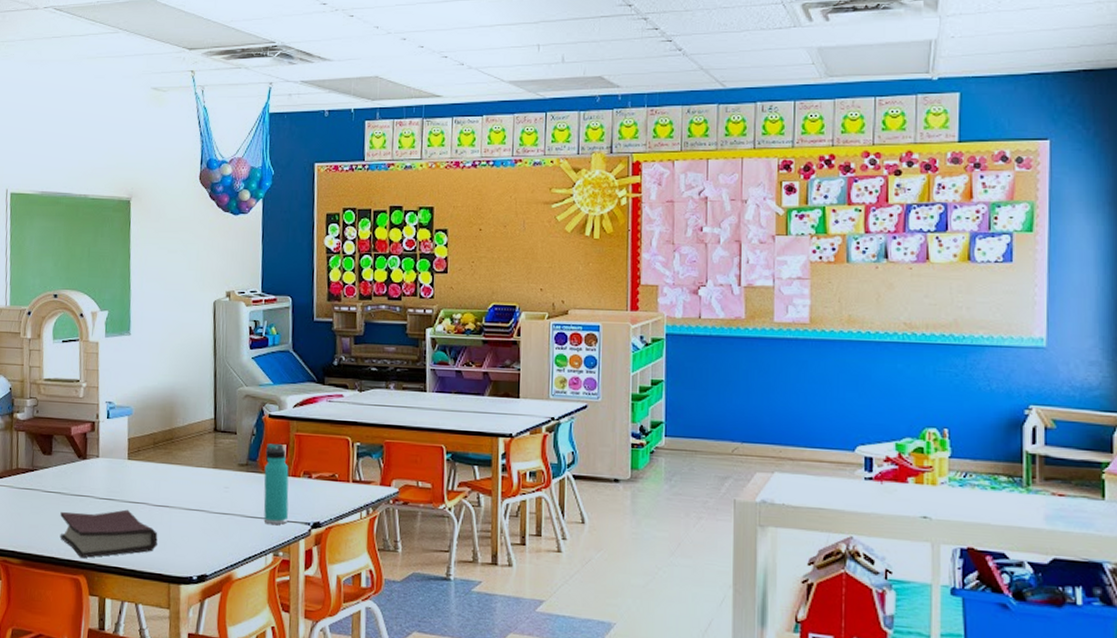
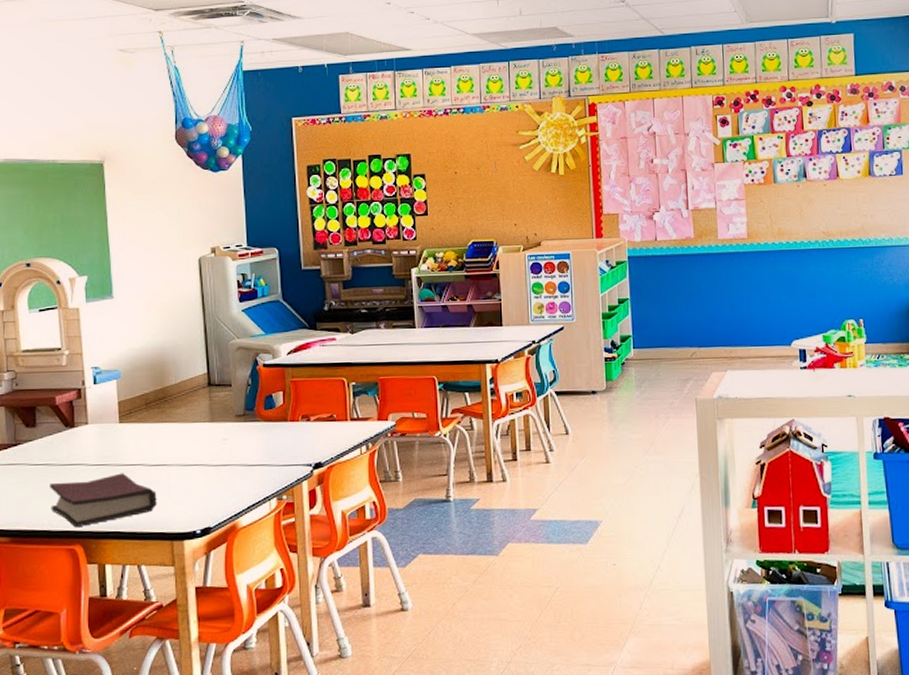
thermos bottle: present [263,443,289,525] -> none [262,392,290,470]

